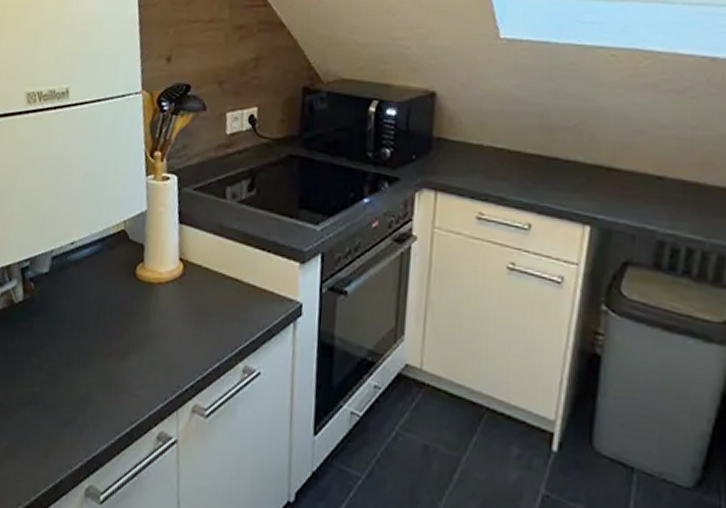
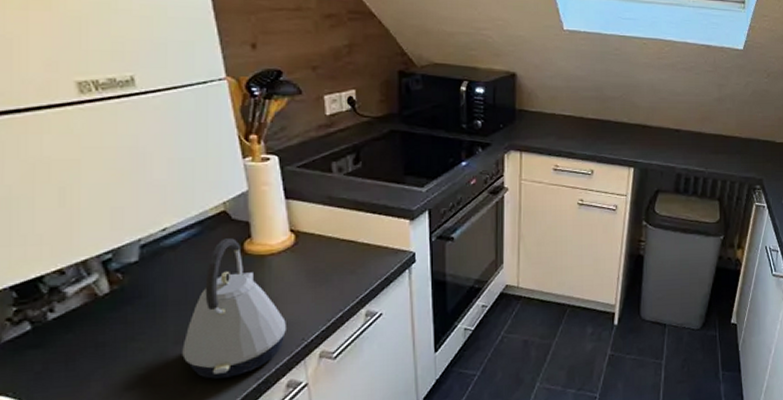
kettle: none [70,260,165,415] -> present [182,238,286,379]

